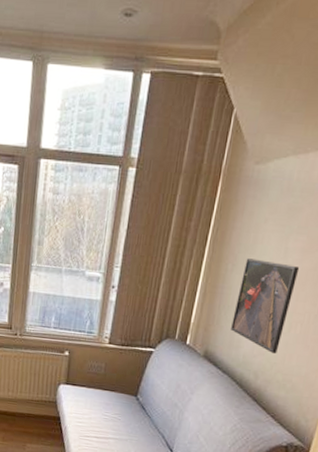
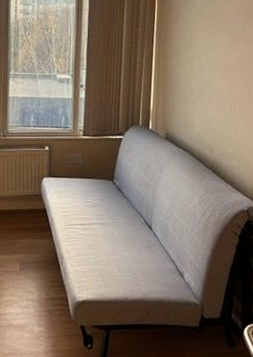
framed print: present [231,258,300,353] -> none [184,54,229,129]

